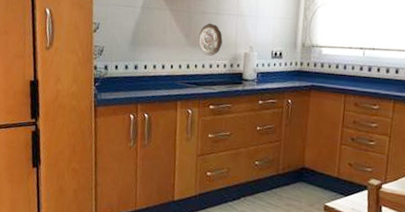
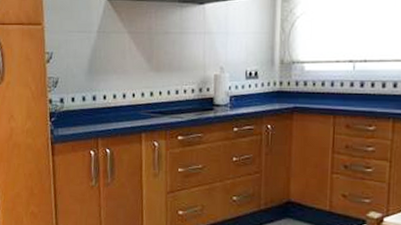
decorative plate: present [198,23,223,57] -> none [161,44,189,82]

